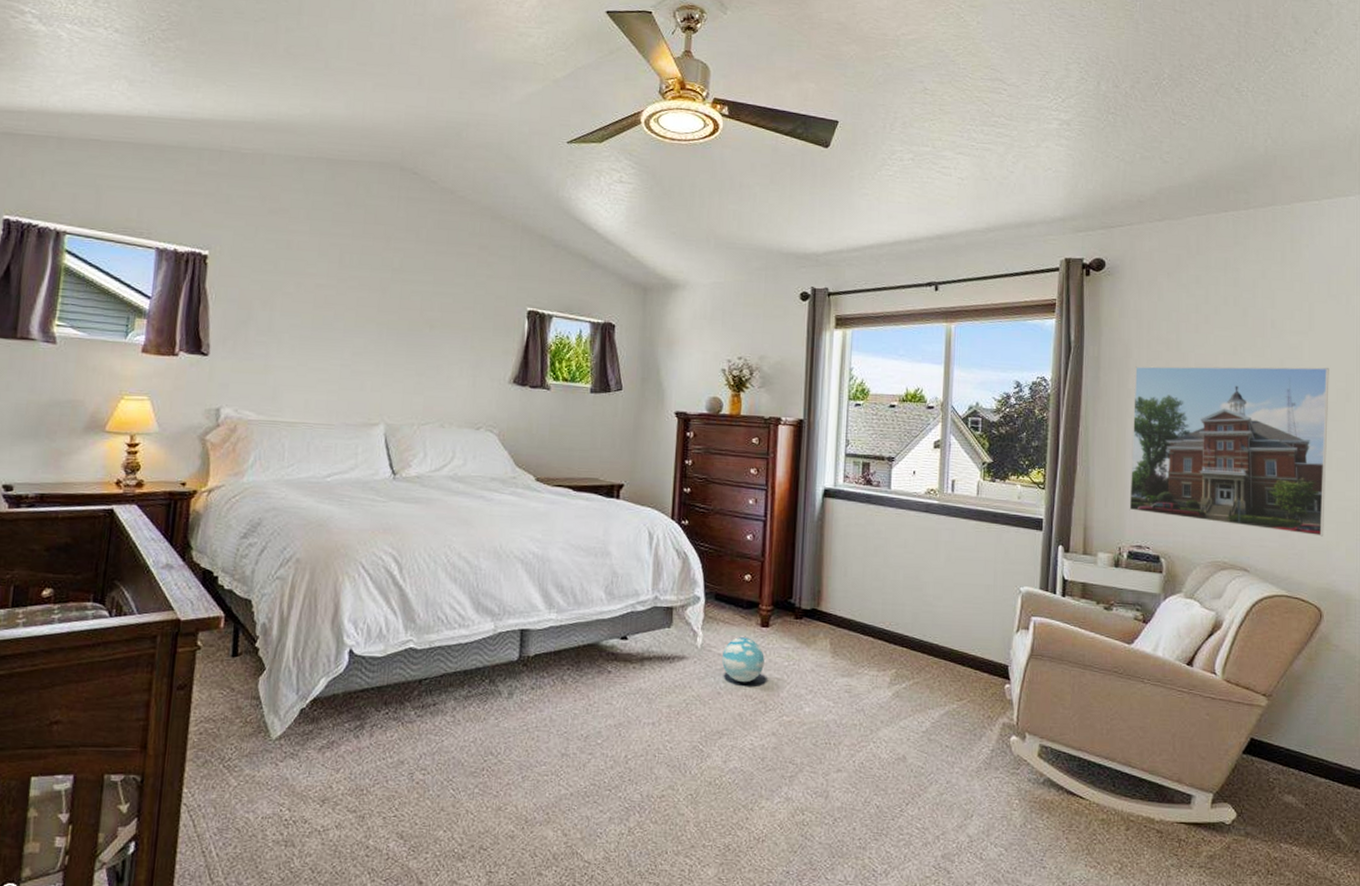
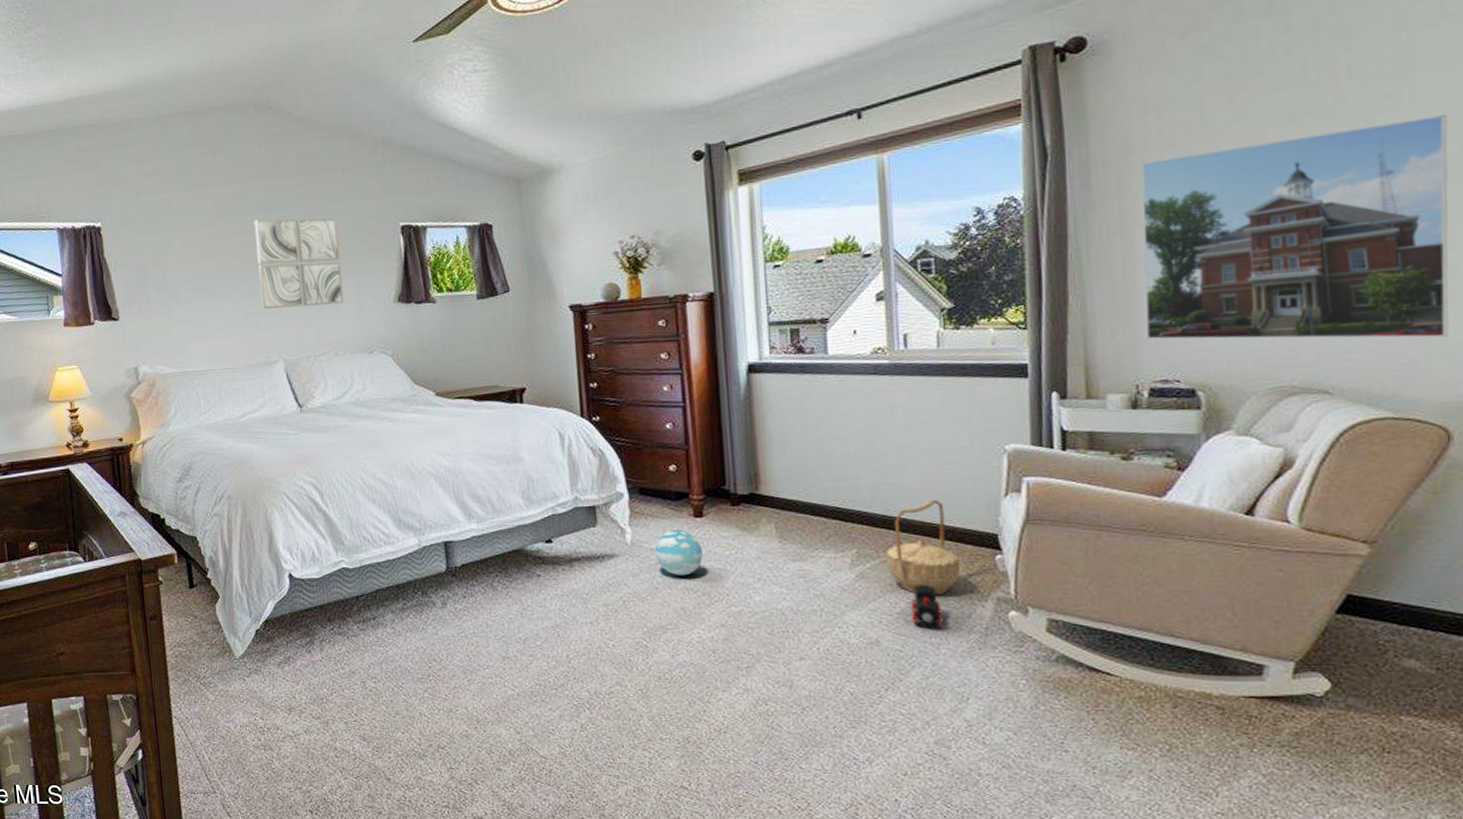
wall art: none [371,278,465,376] -> present [254,218,344,310]
basket: none [919,630,977,718] -> present [886,500,960,596]
toy train: none [934,706,959,748] -> present [910,584,944,628]

